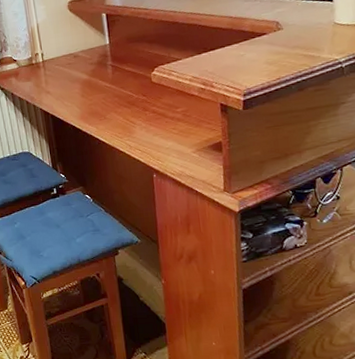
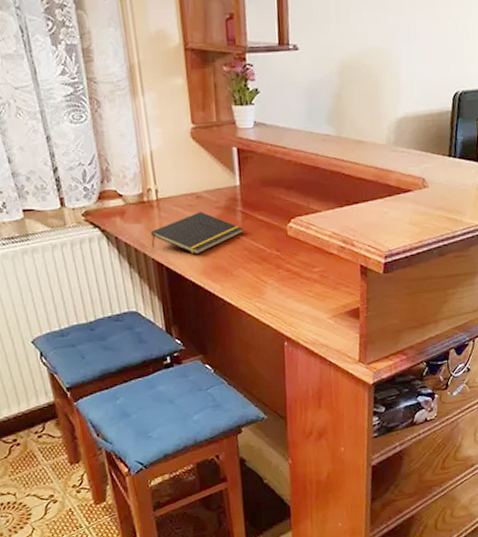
notepad: none [39,68,113,103] -> present [151,212,243,255]

